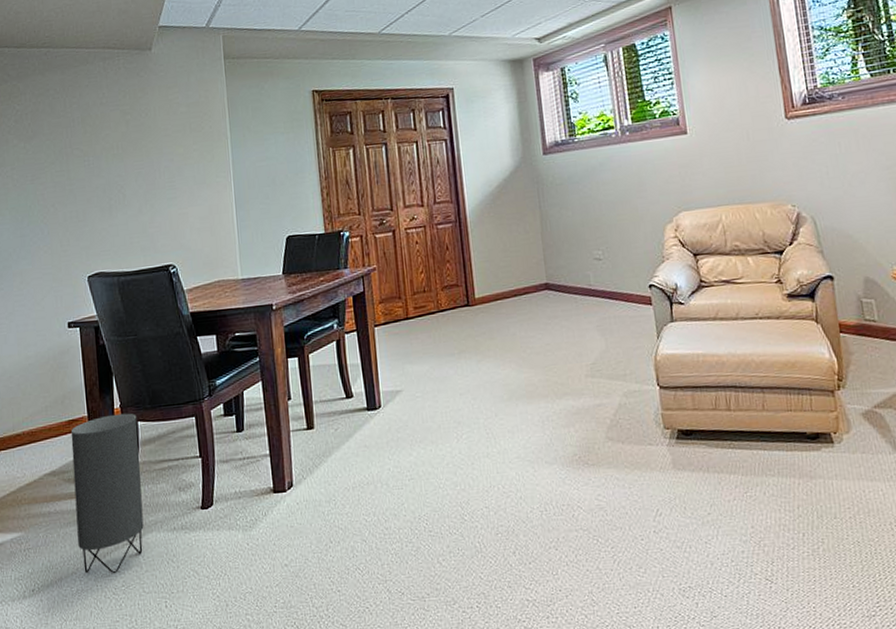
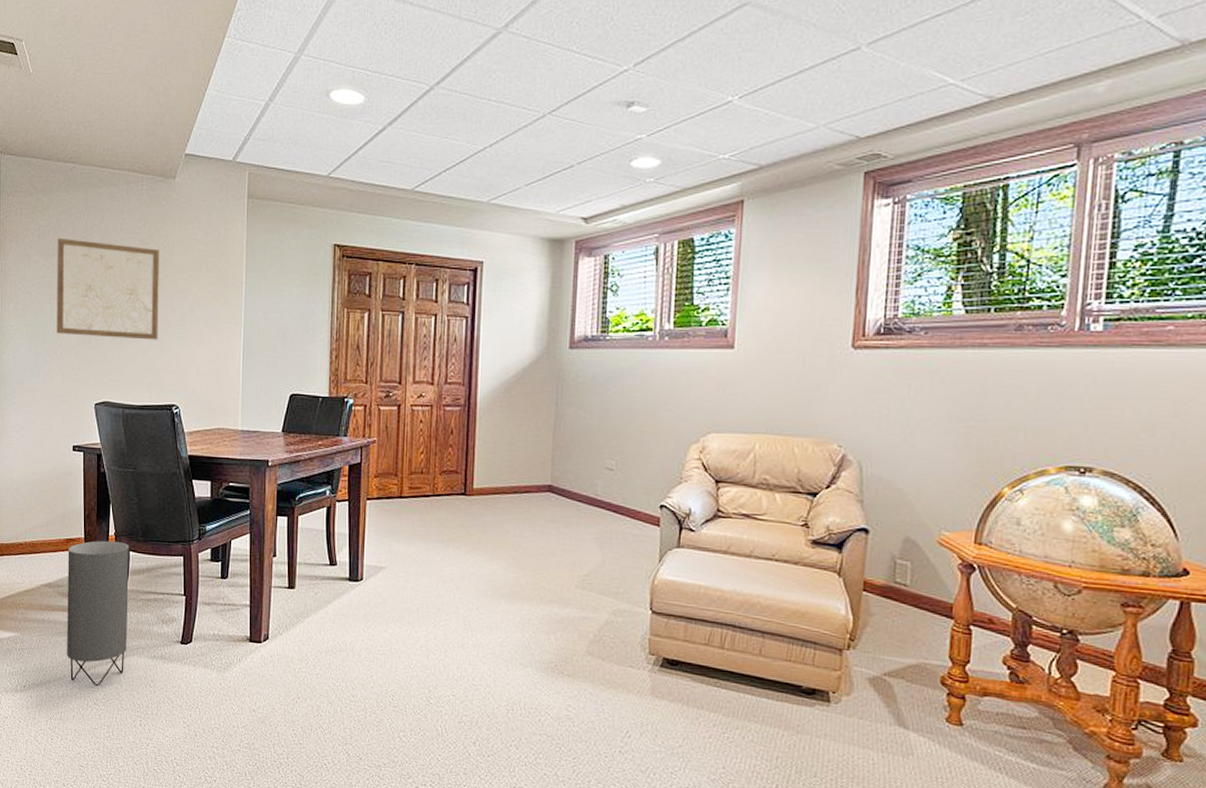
wall art: none [35,117,148,213] -> present [56,237,159,340]

